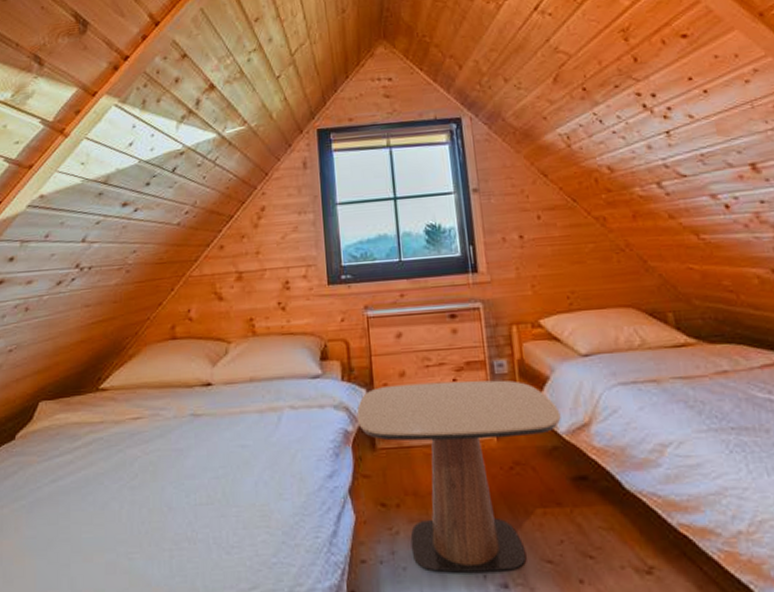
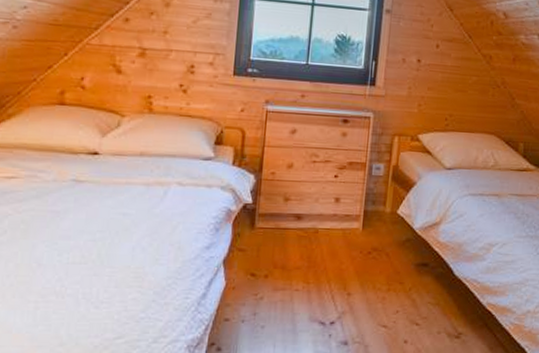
side table: present [356,380,561,573] -> none [241,174,419,332]

